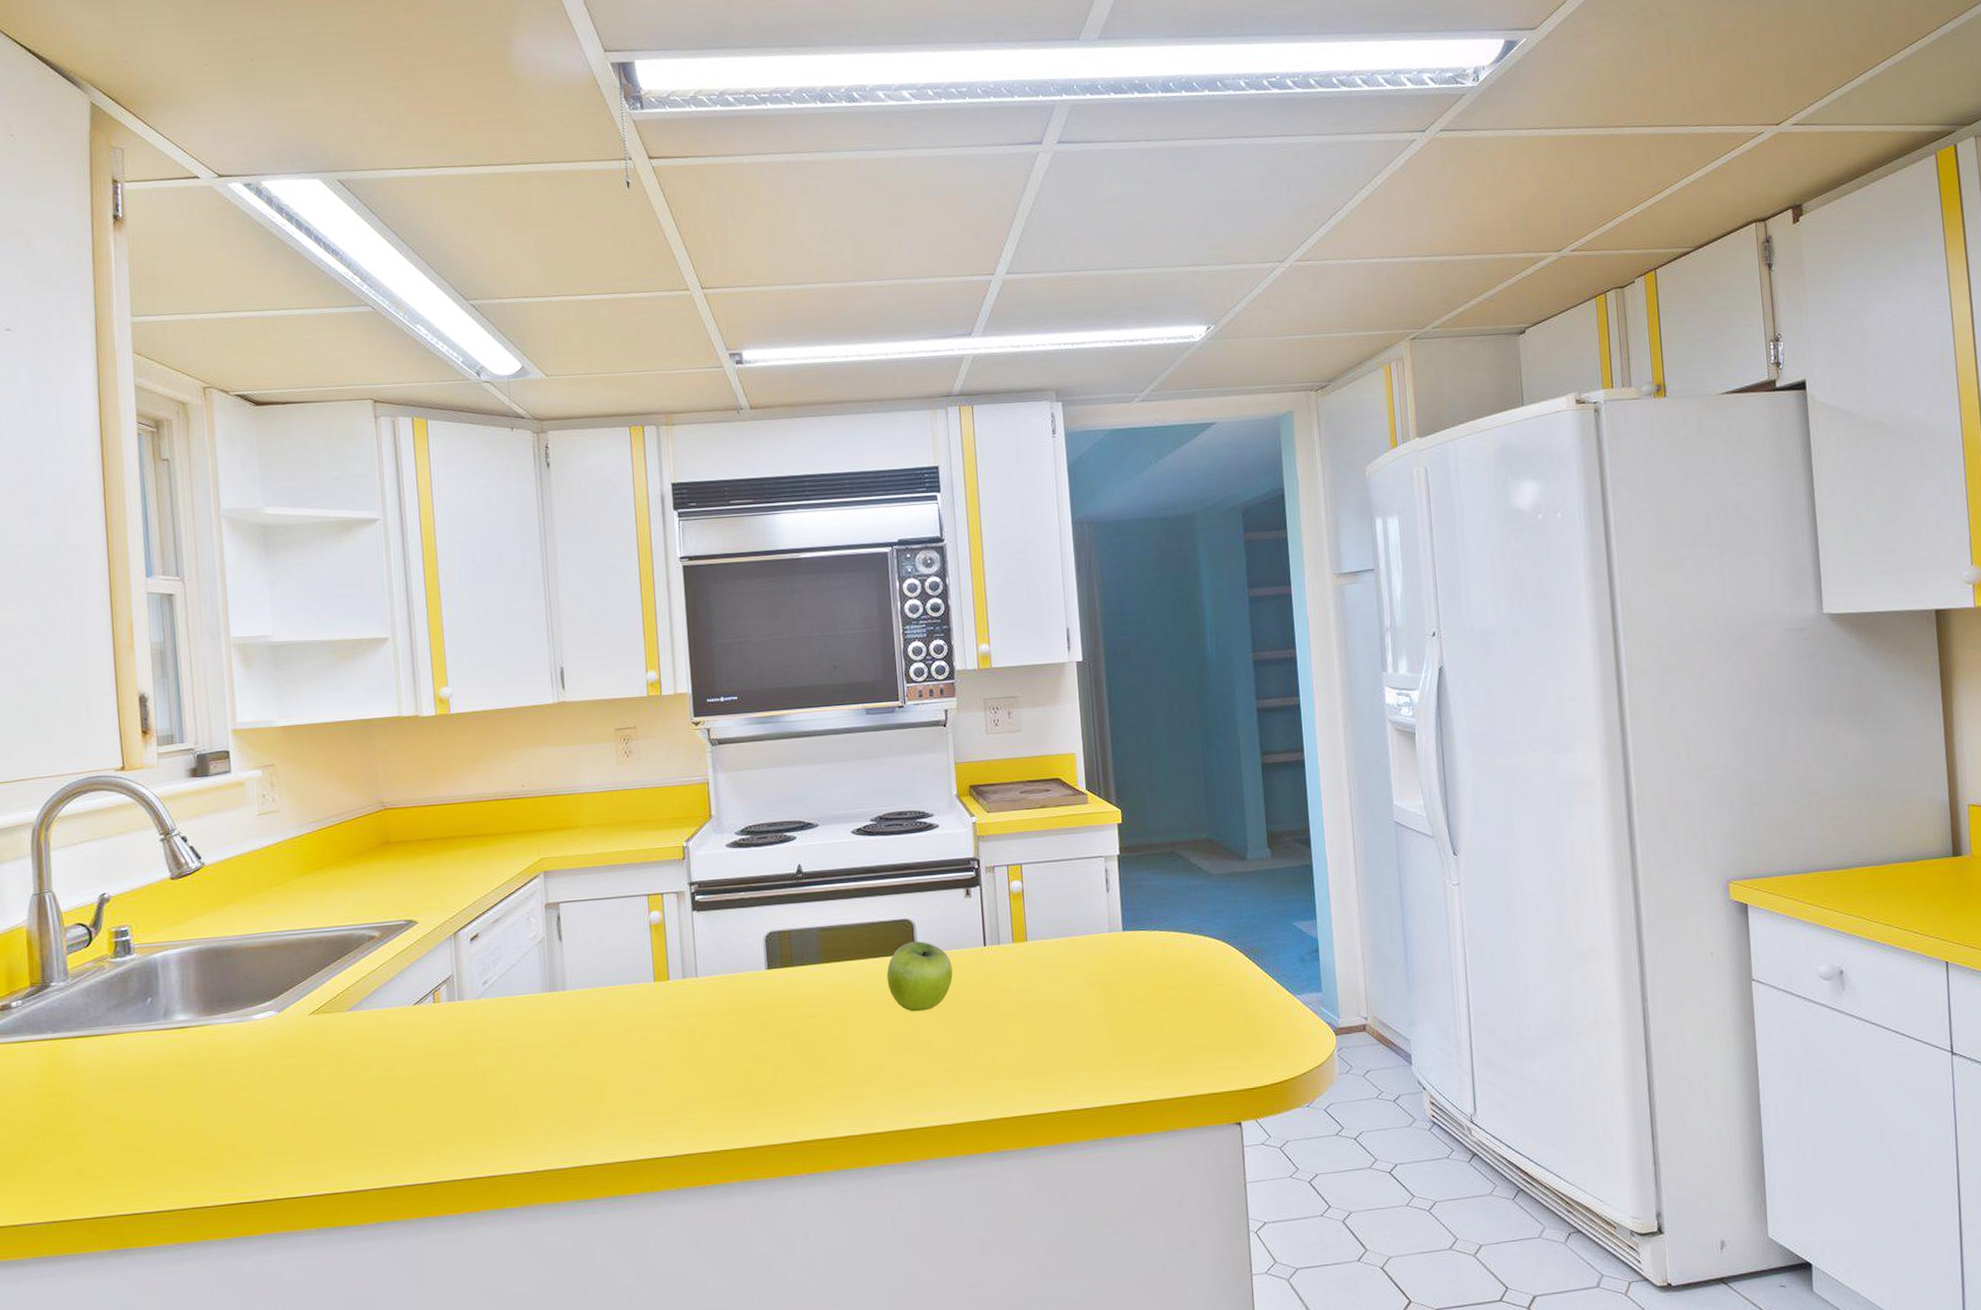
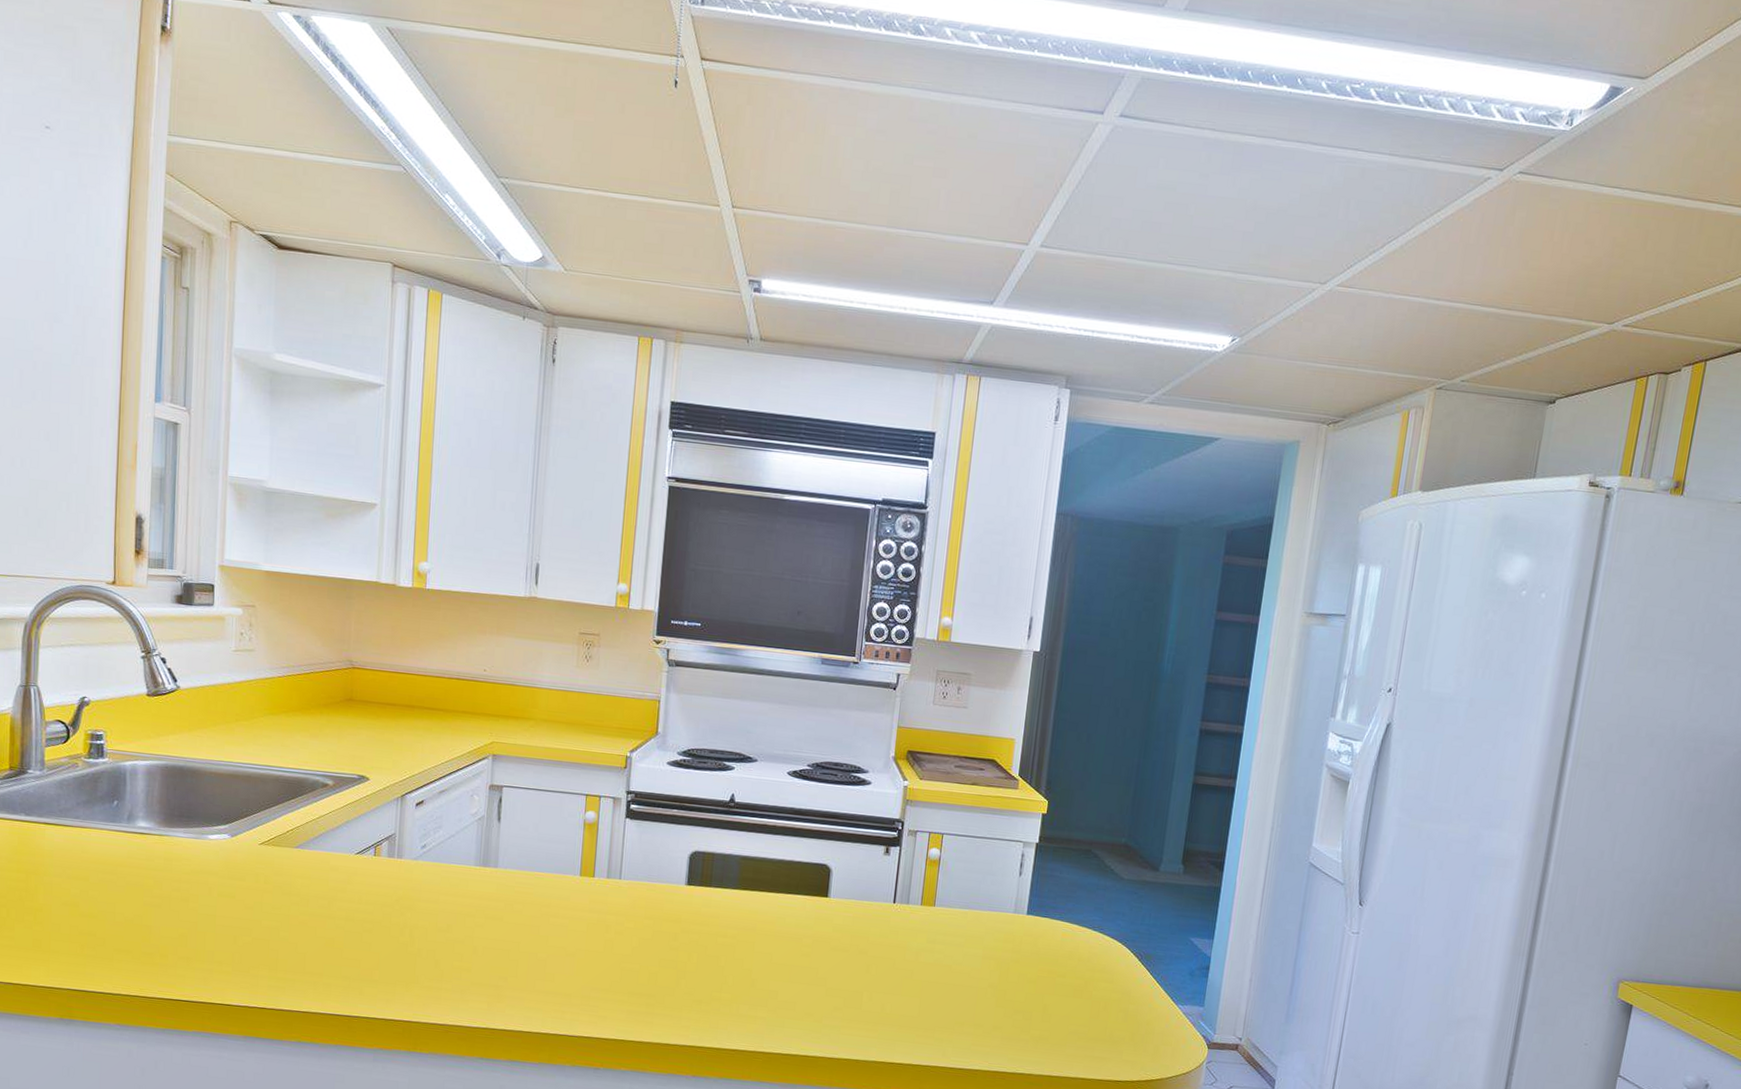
fruit: present [886,941,953,1012] -> none [796,885,860,952]

